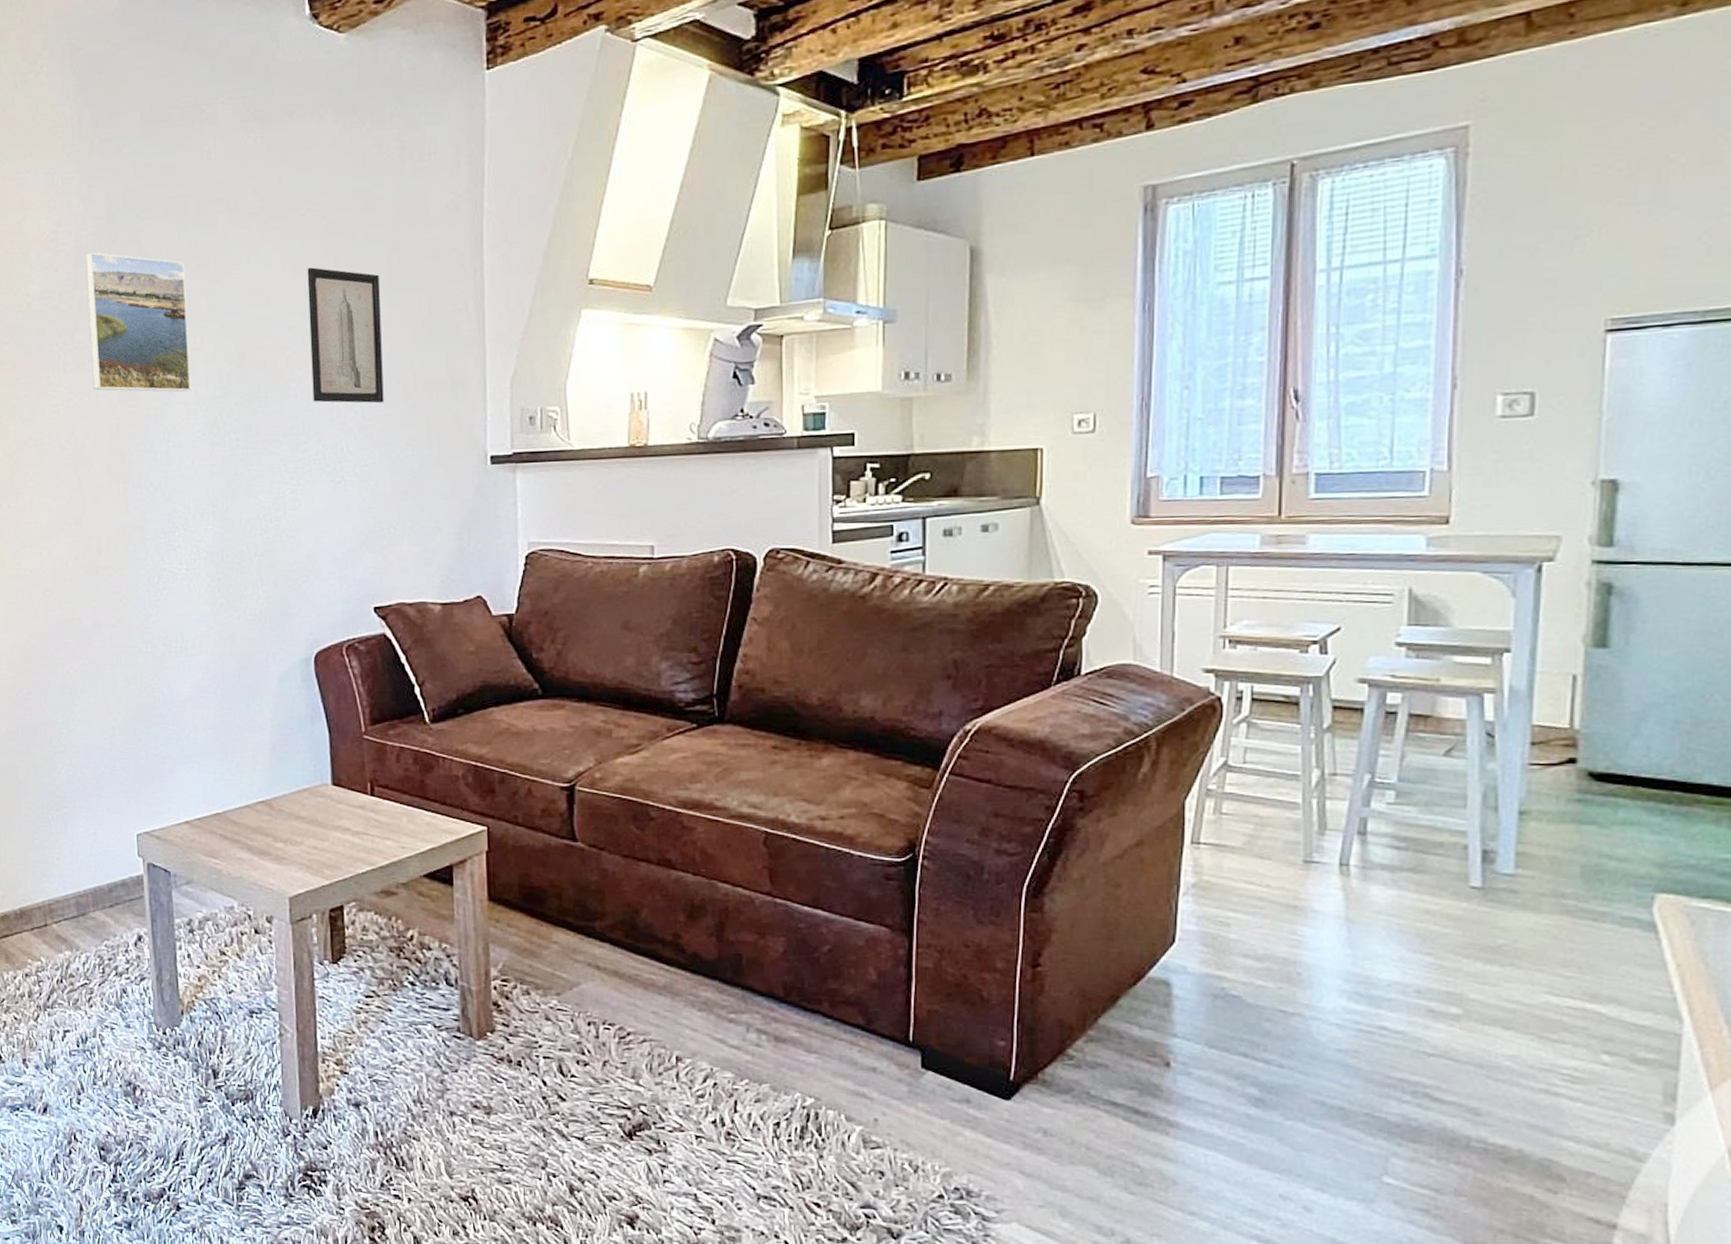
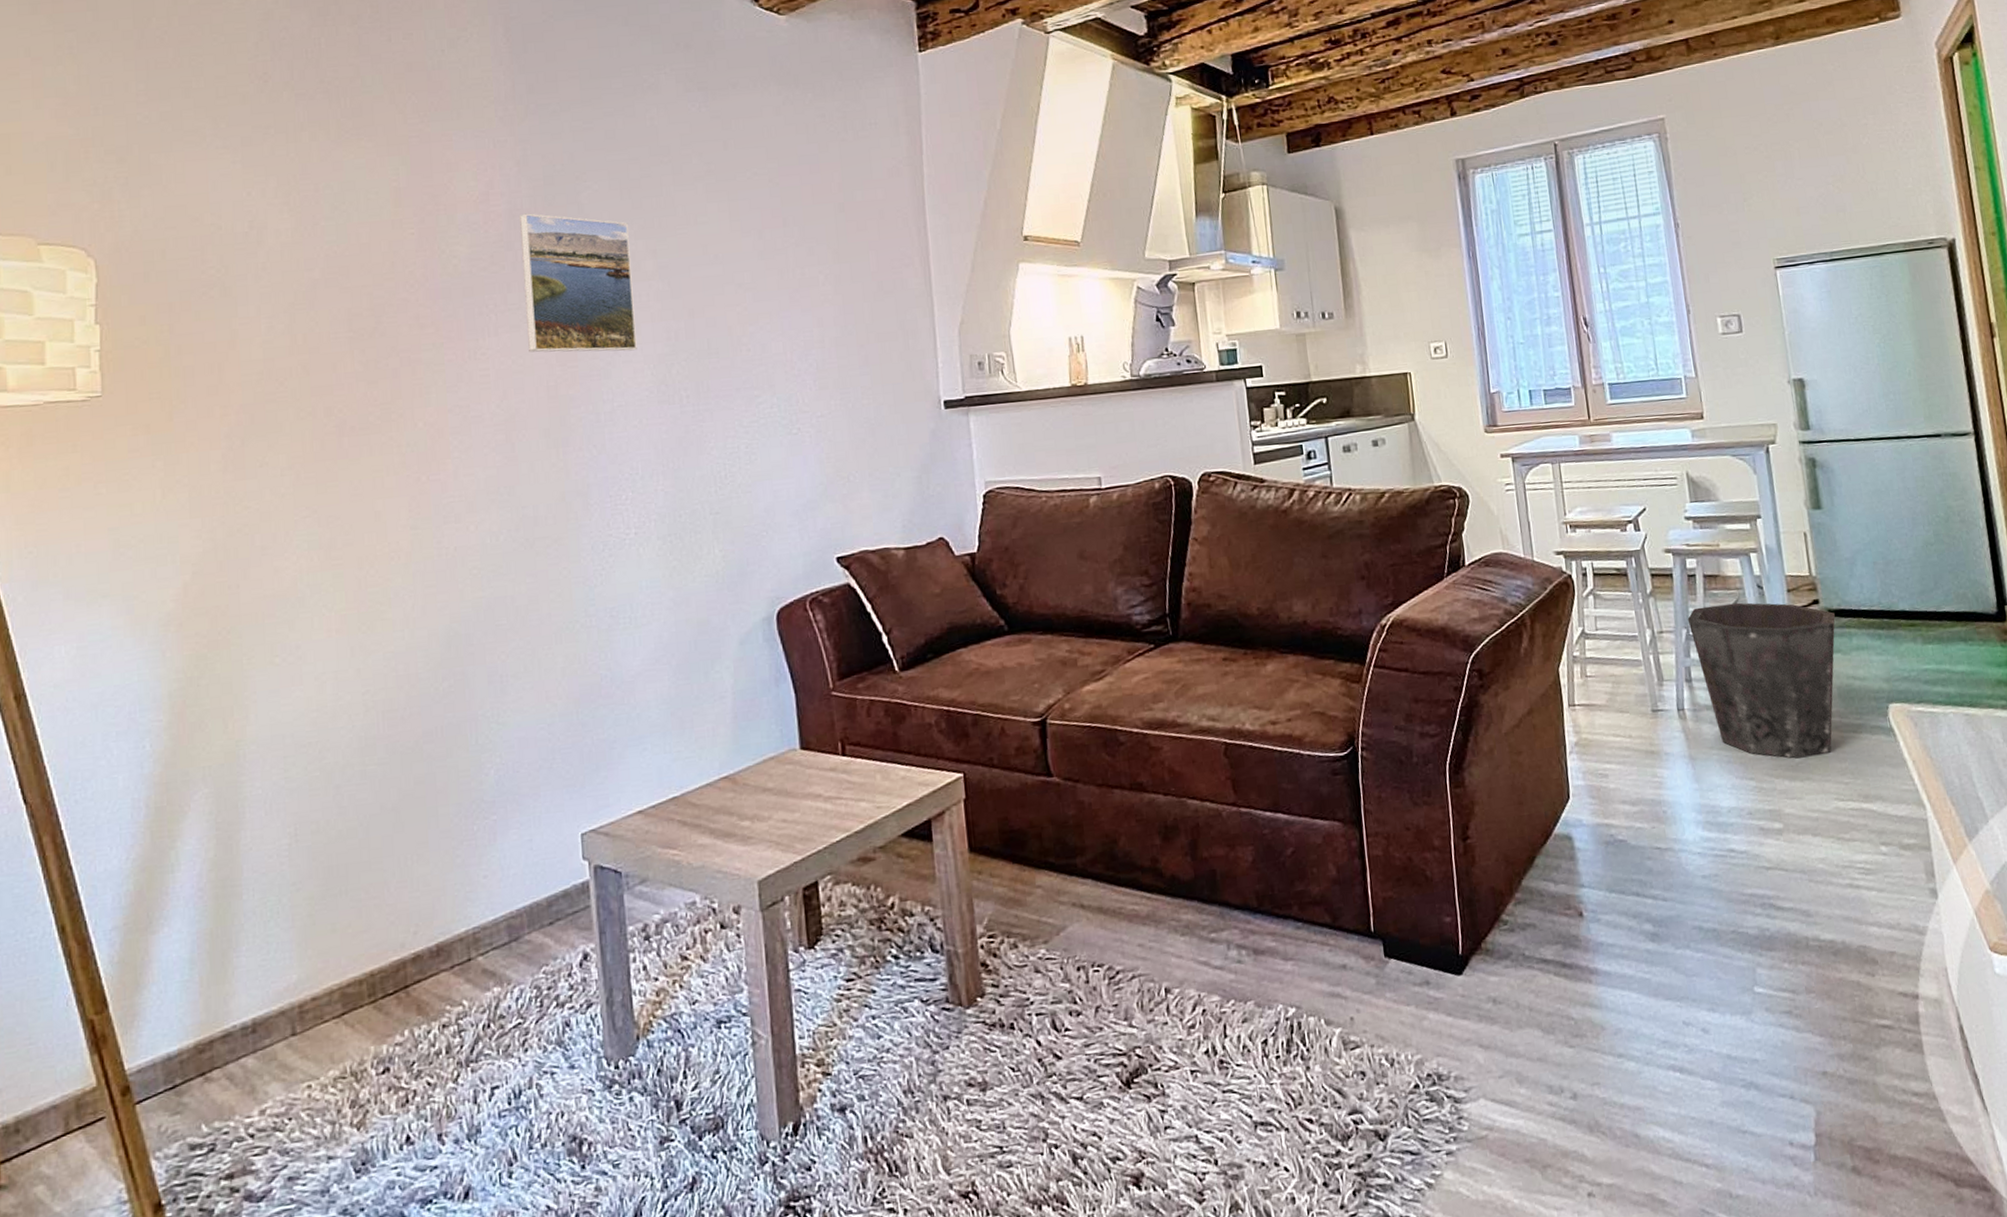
wall art: present [307,267,384,404] -> none [755,227,838,357]
waste bin: none [1375,751,1598,940] -> present [1687,602,1835,759]

